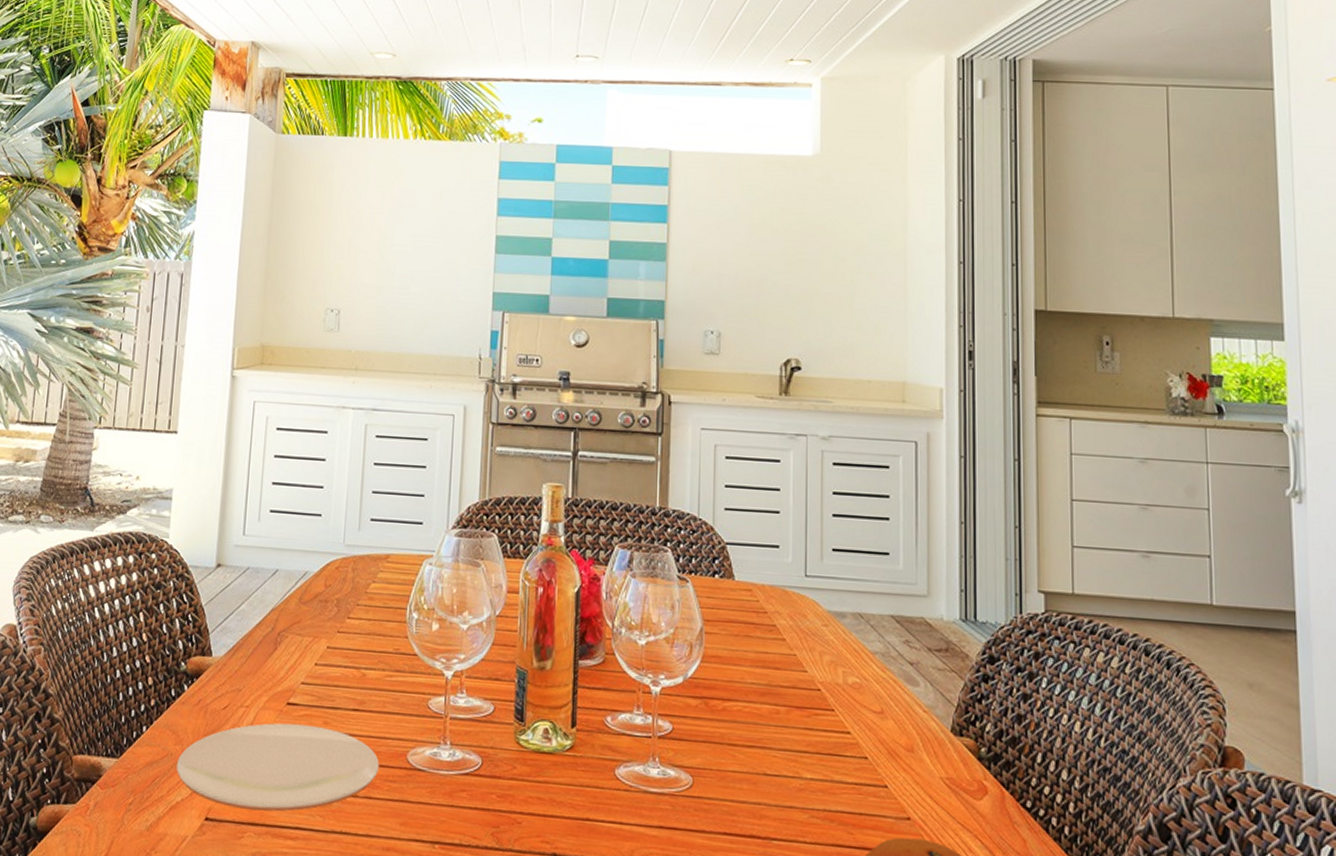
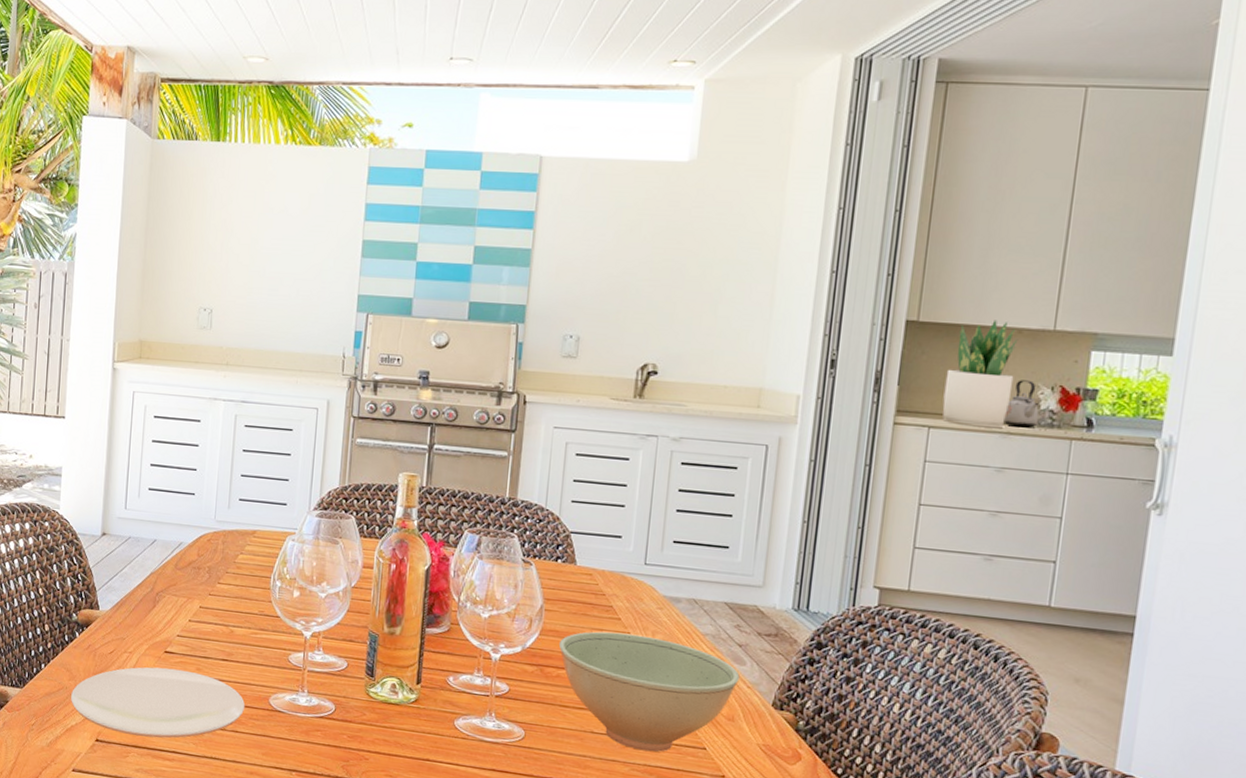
bowl: none [722,654,914,794] -> present [558,631,740,752]
planter: none [1079,308,1144,418] -> present [942,320,1017,429]
kettle: none [1139,367,1173,417] -> present [1003,380,1040,428]

